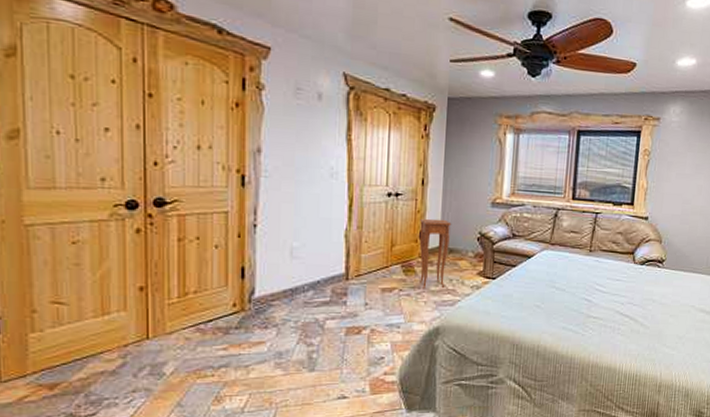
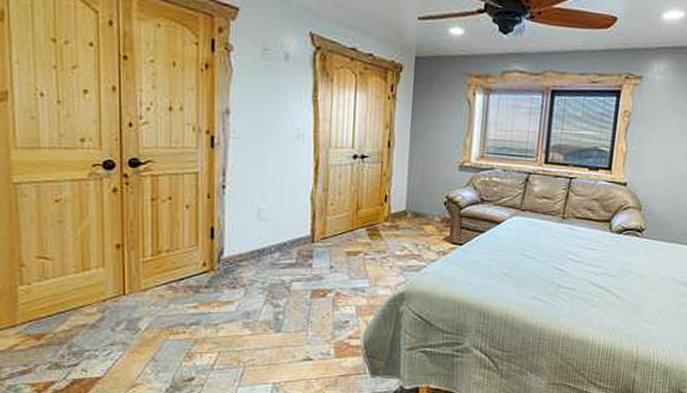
side table: present [419,218,452,288] -> none [384,181,418,253]

